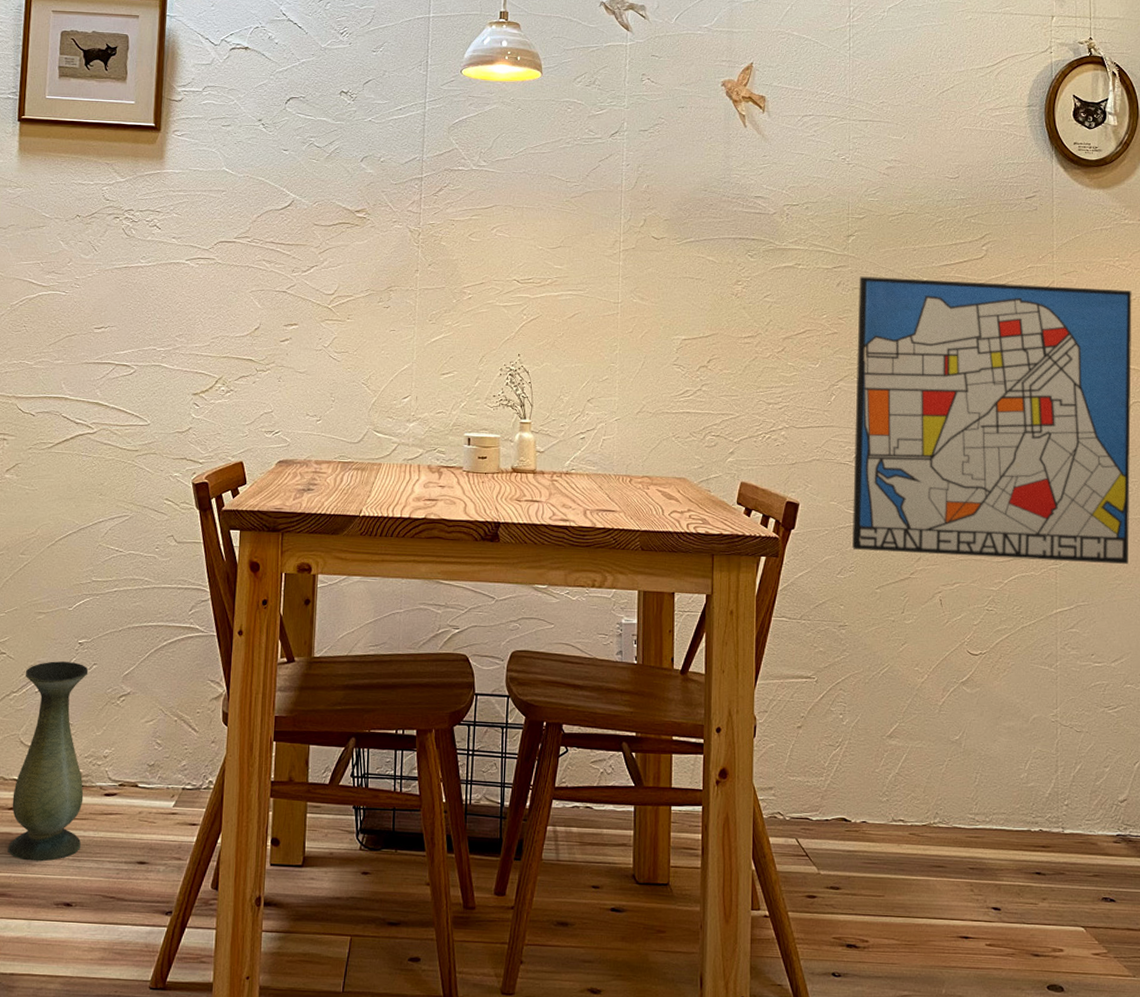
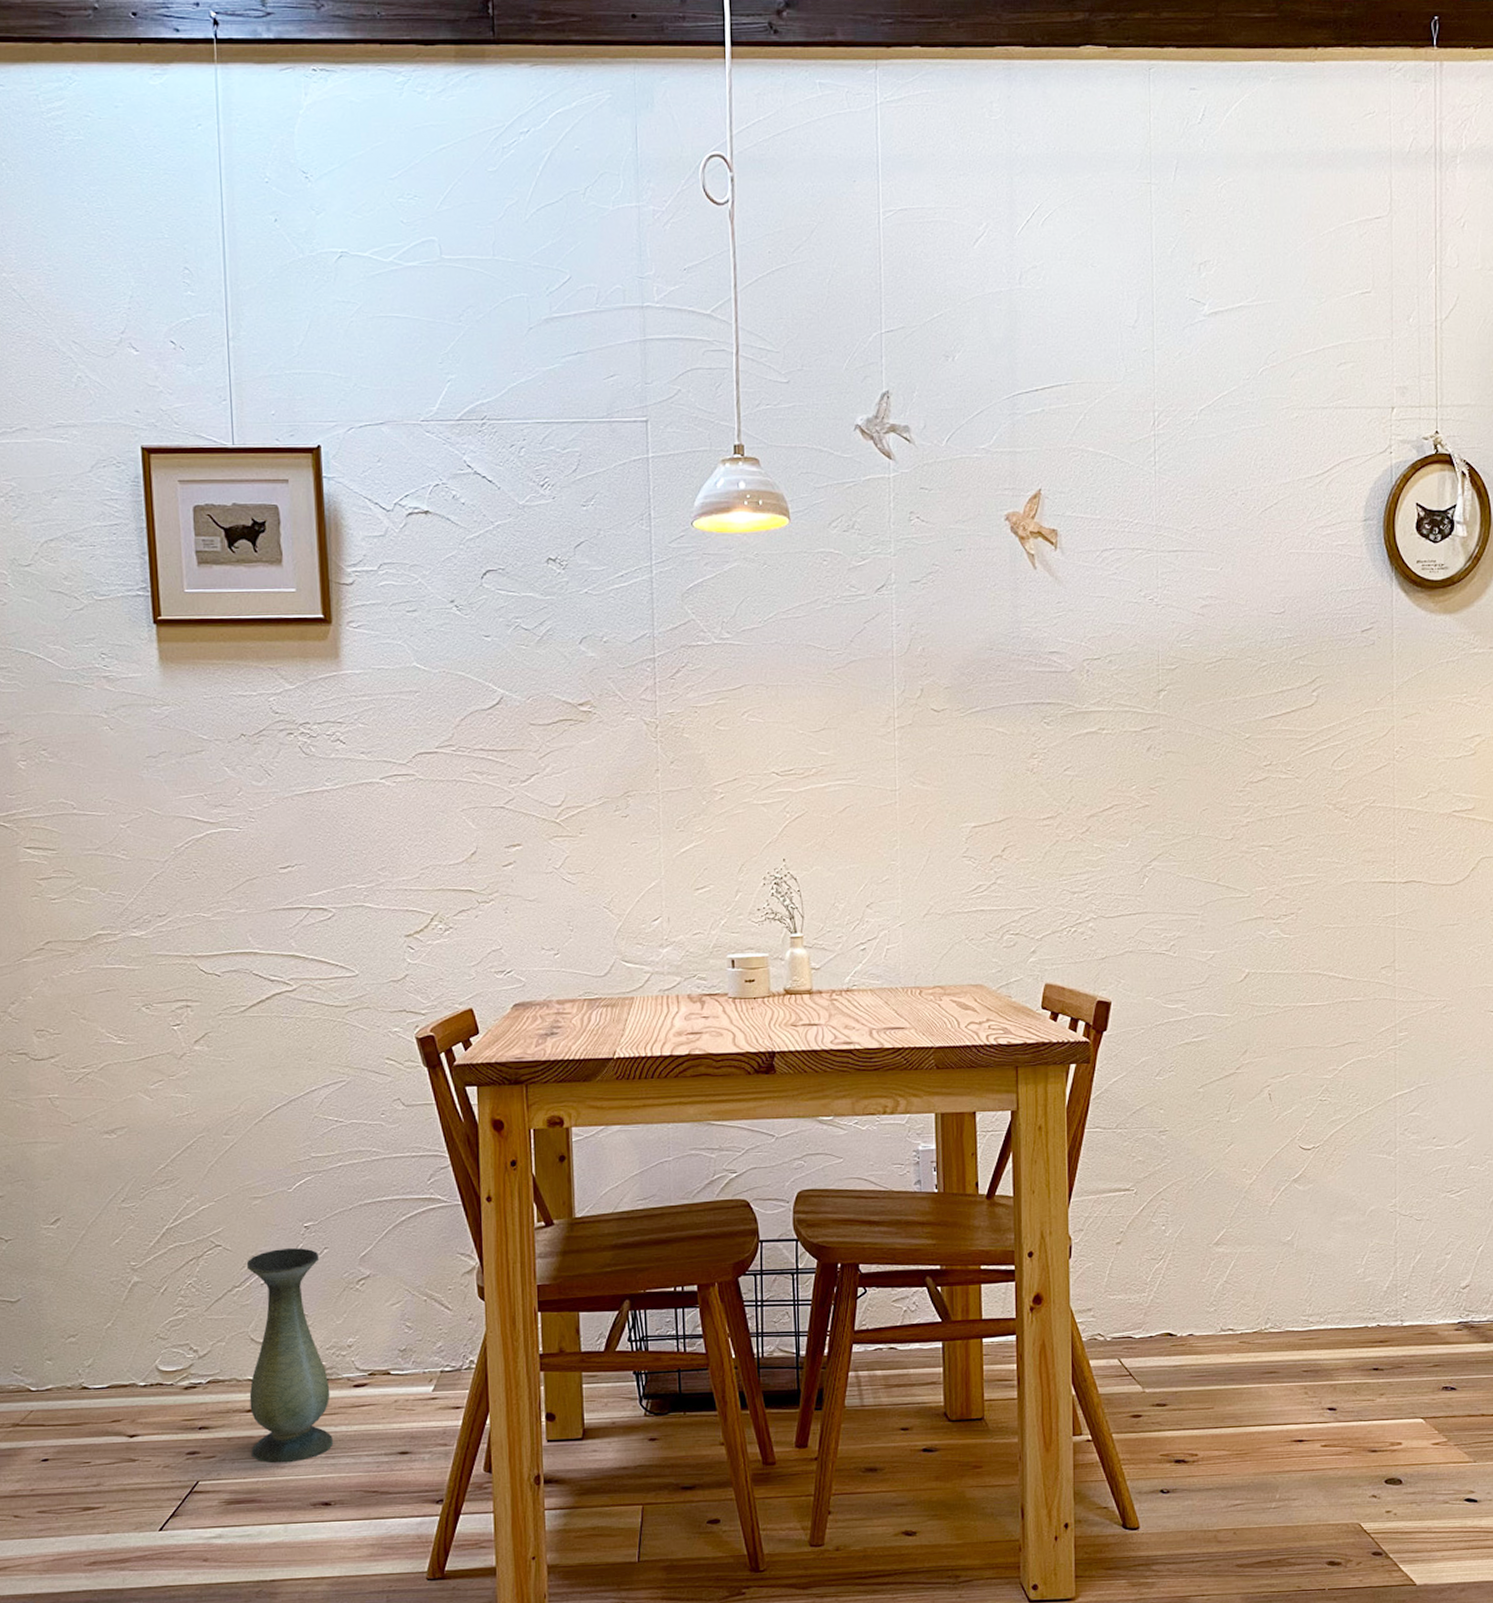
wall art: present [852,276,1132,564] -> none [1171,731,1481,1047]

